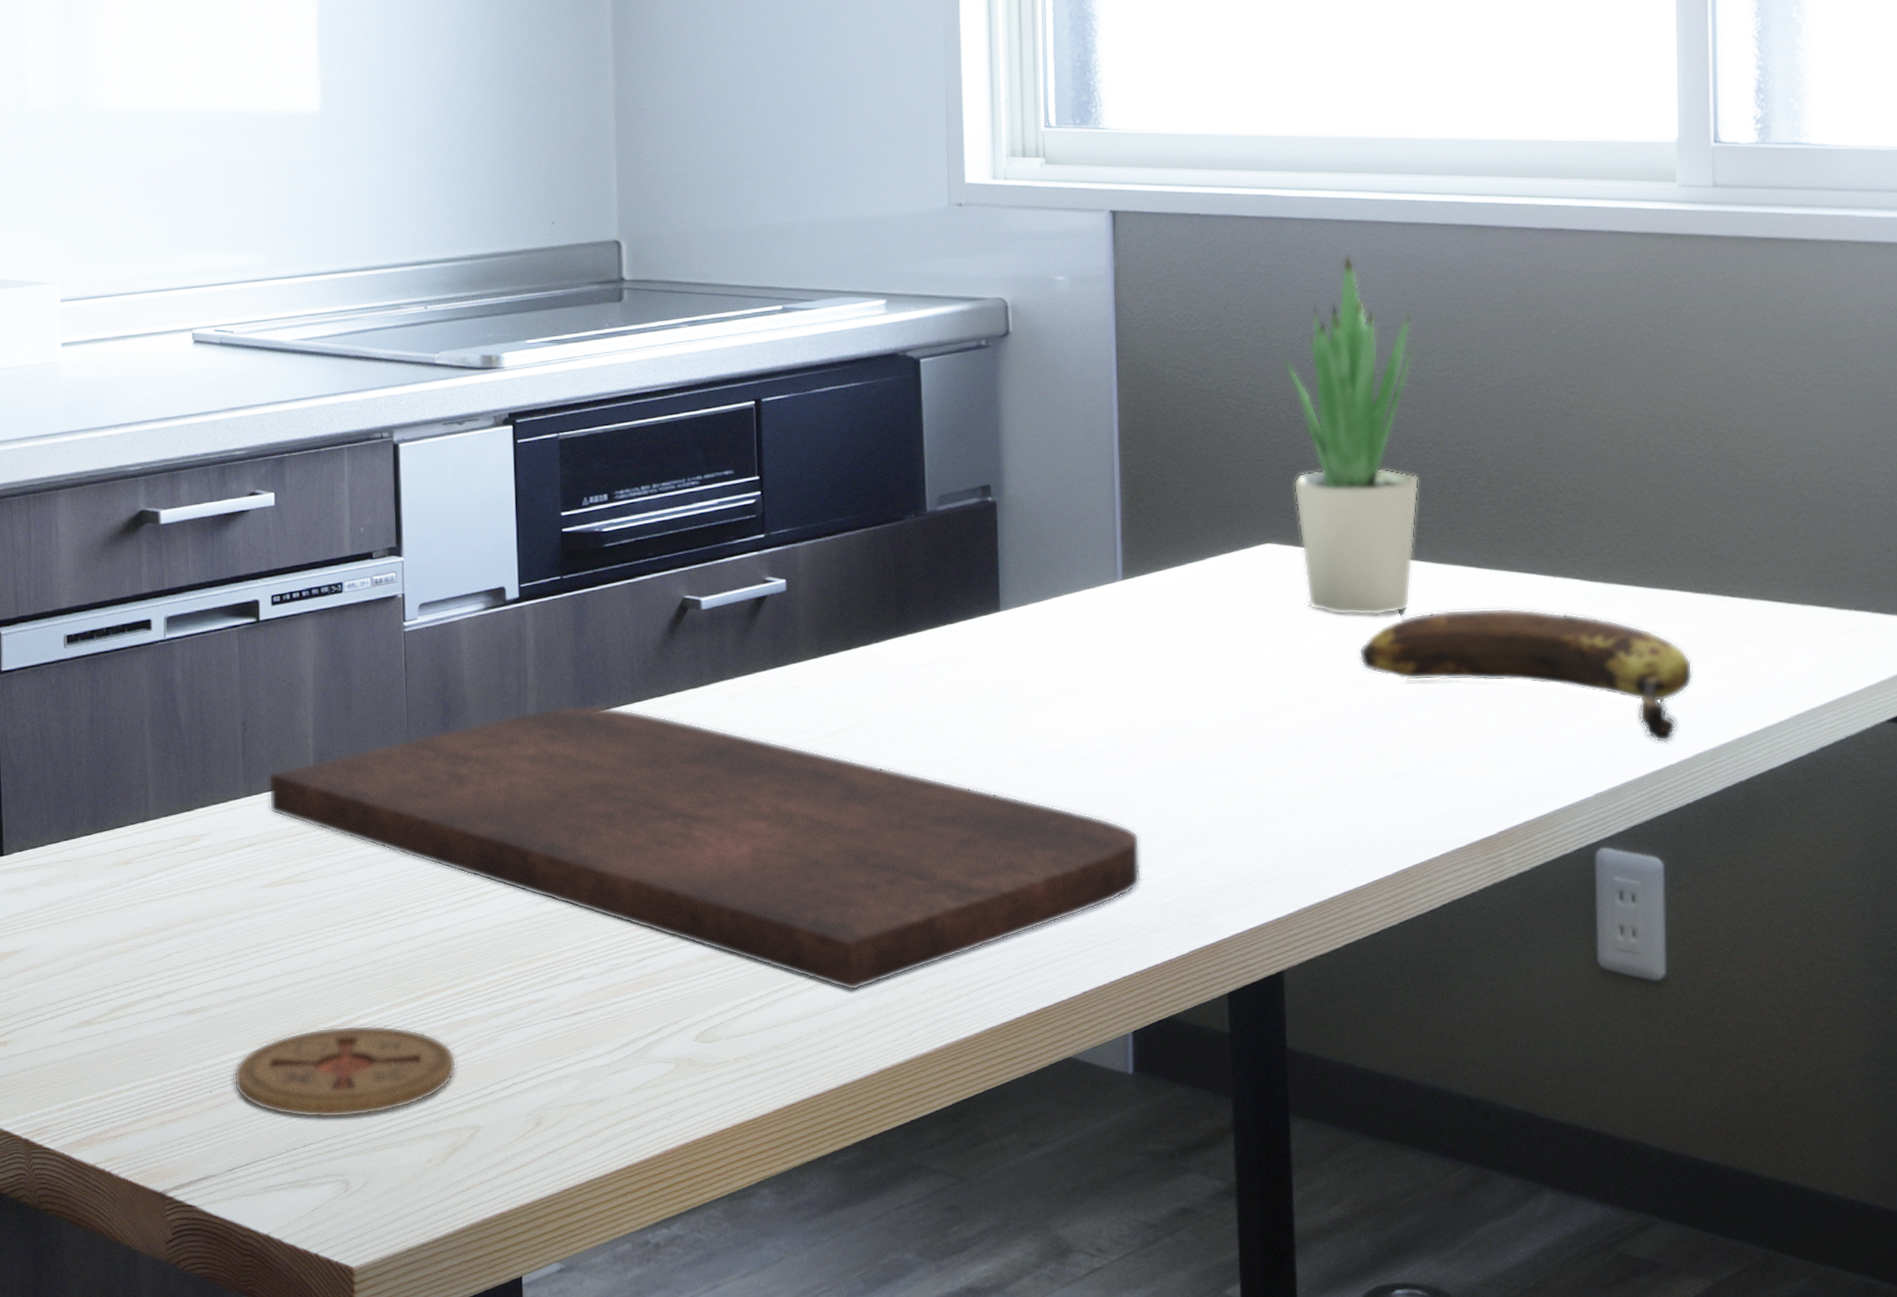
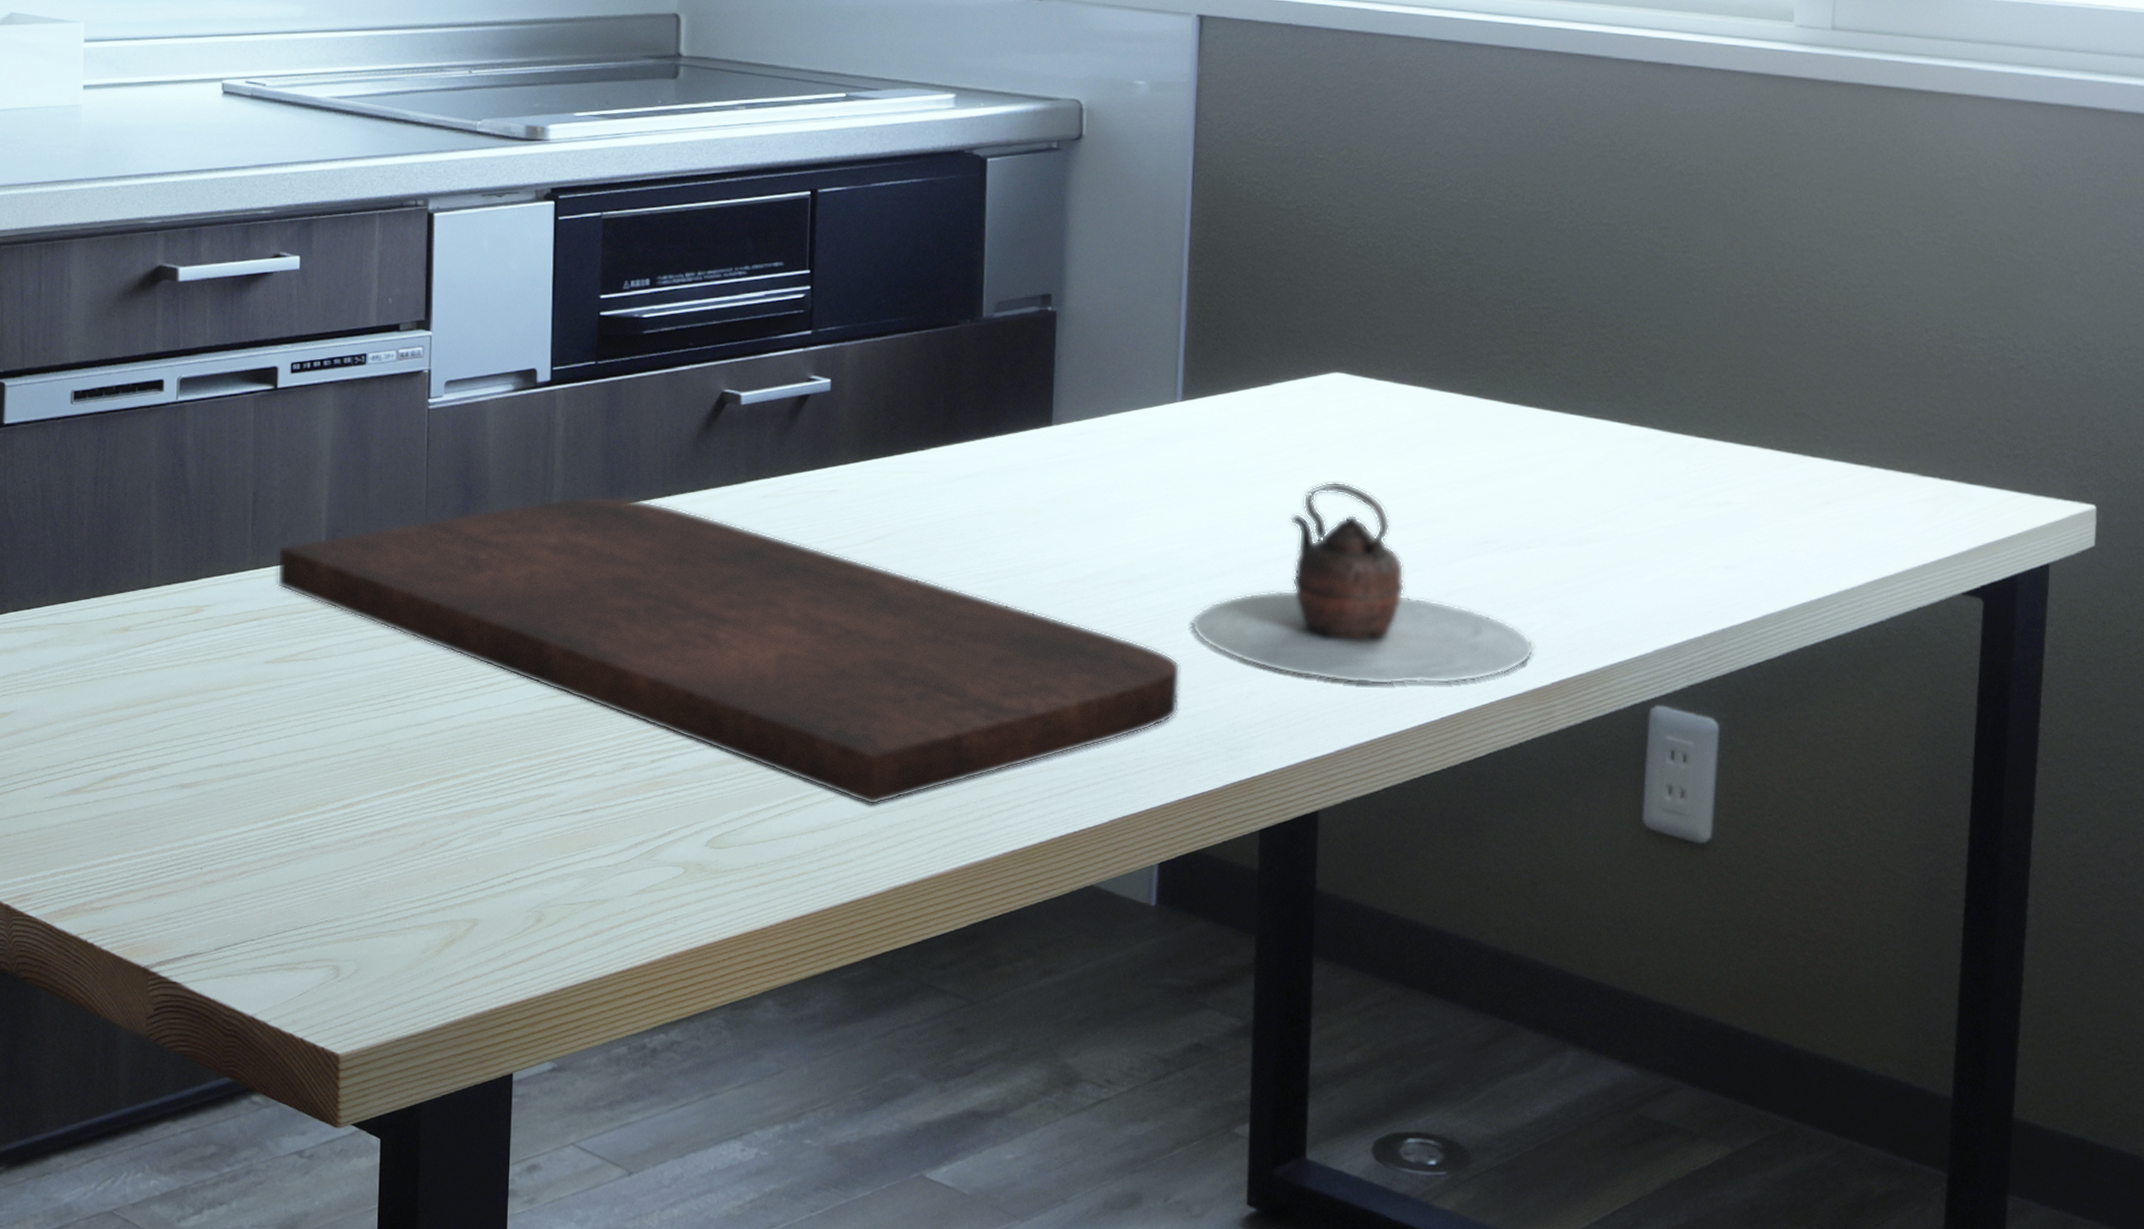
coaster: present [233,1025,457,1119] -> none [225,809,458,903]
teapot: none [1148,649,1479,844] -> present [1192,481,1534,685]
potted plant: present [1283,254,1419,617] -> none [1367,76,1508,455]
banana: present [1358,607,1693,743] -> none [1421,452,1767,602]

